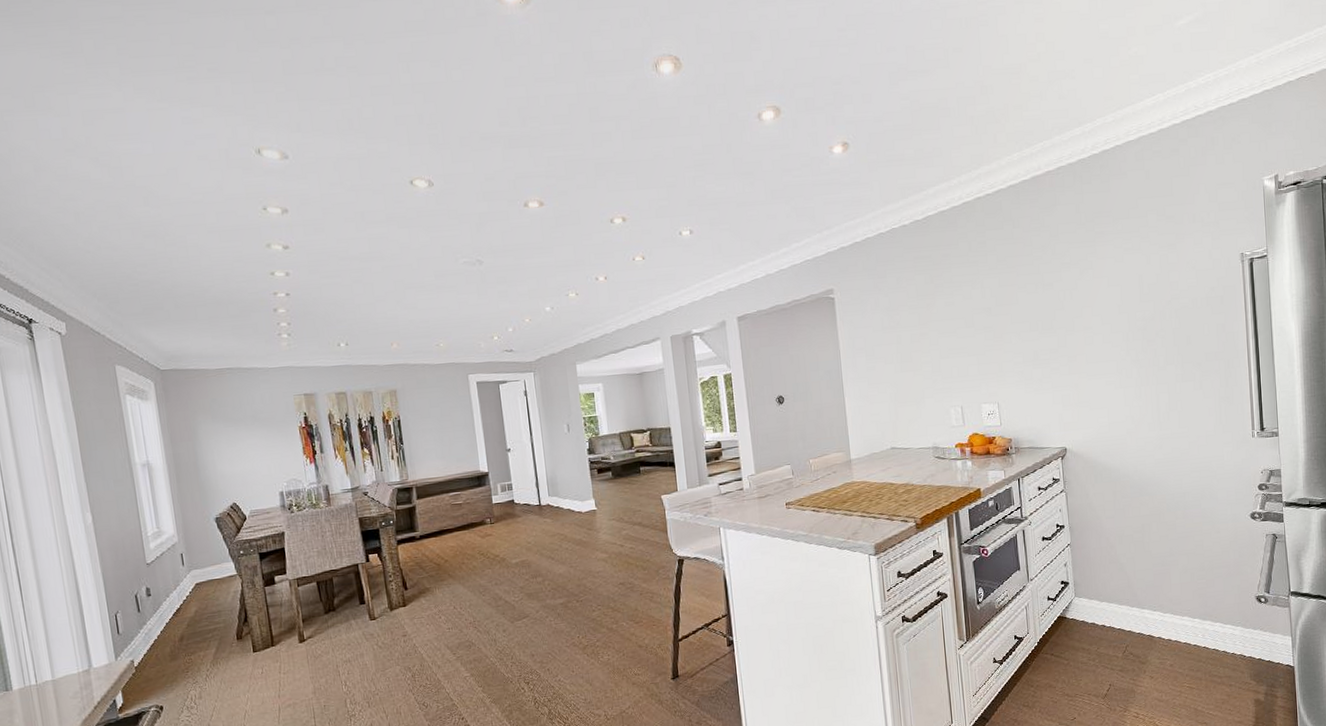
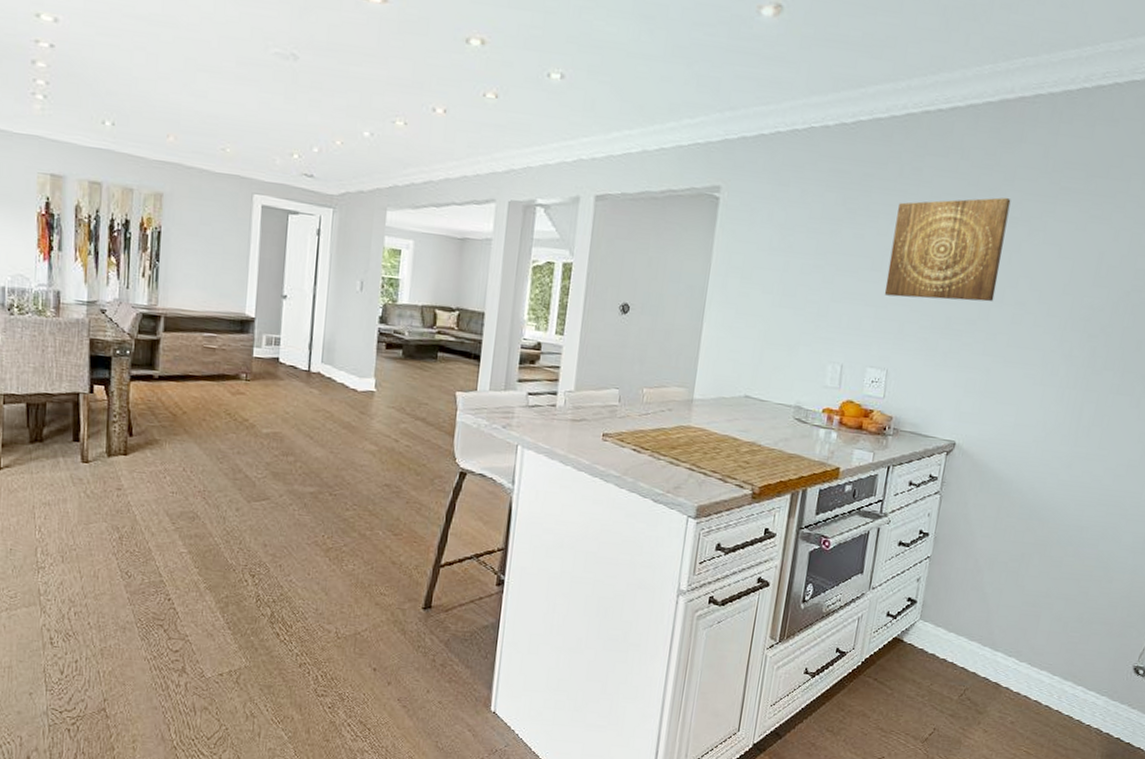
wall art: none [975,249,1067,345] -> present [884,197,1011,302]

